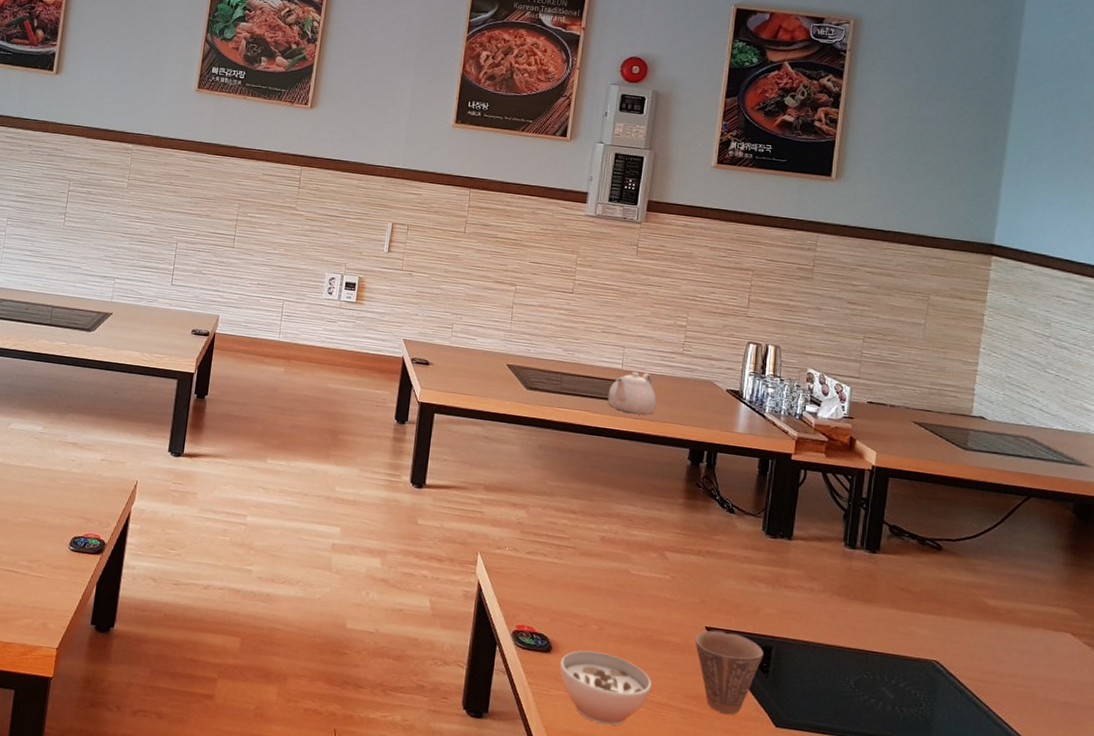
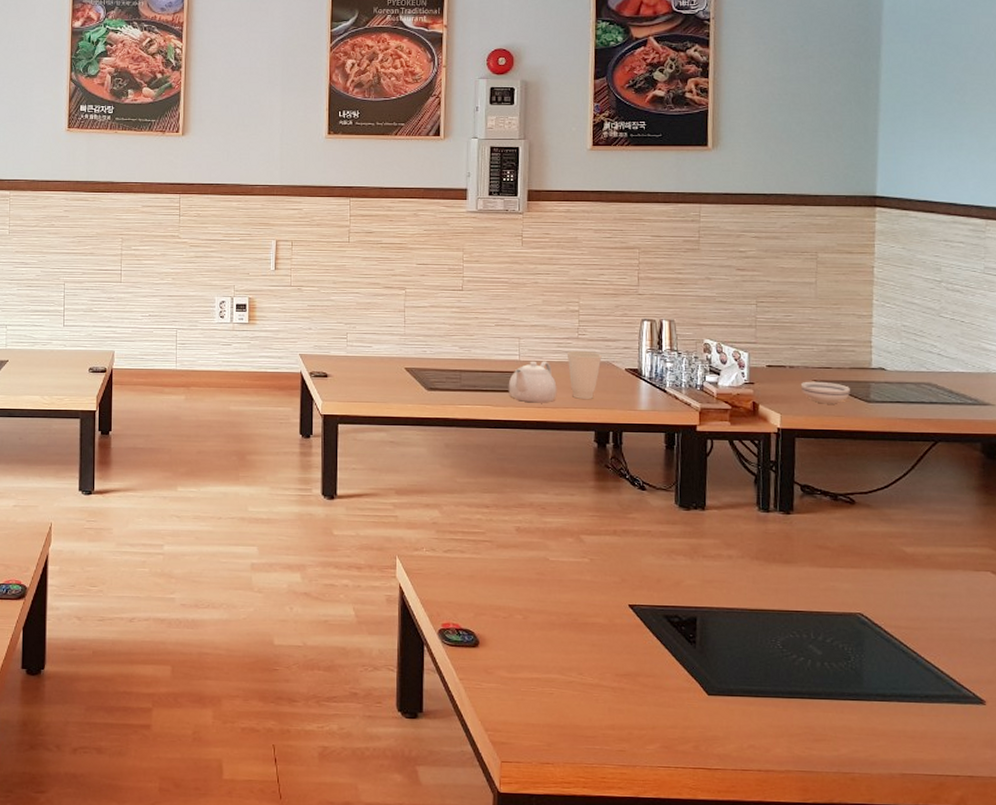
soup bowl: present [559,650,653,726] -> none [488,641,582,712]
cup: none [669,365,705,417] -> present [566,350,602,400]
cup: present [695,630,764,715] -> none [620,607,689,689]
bowl: none [899,422,948,448] -> present [800,381,850,404]

